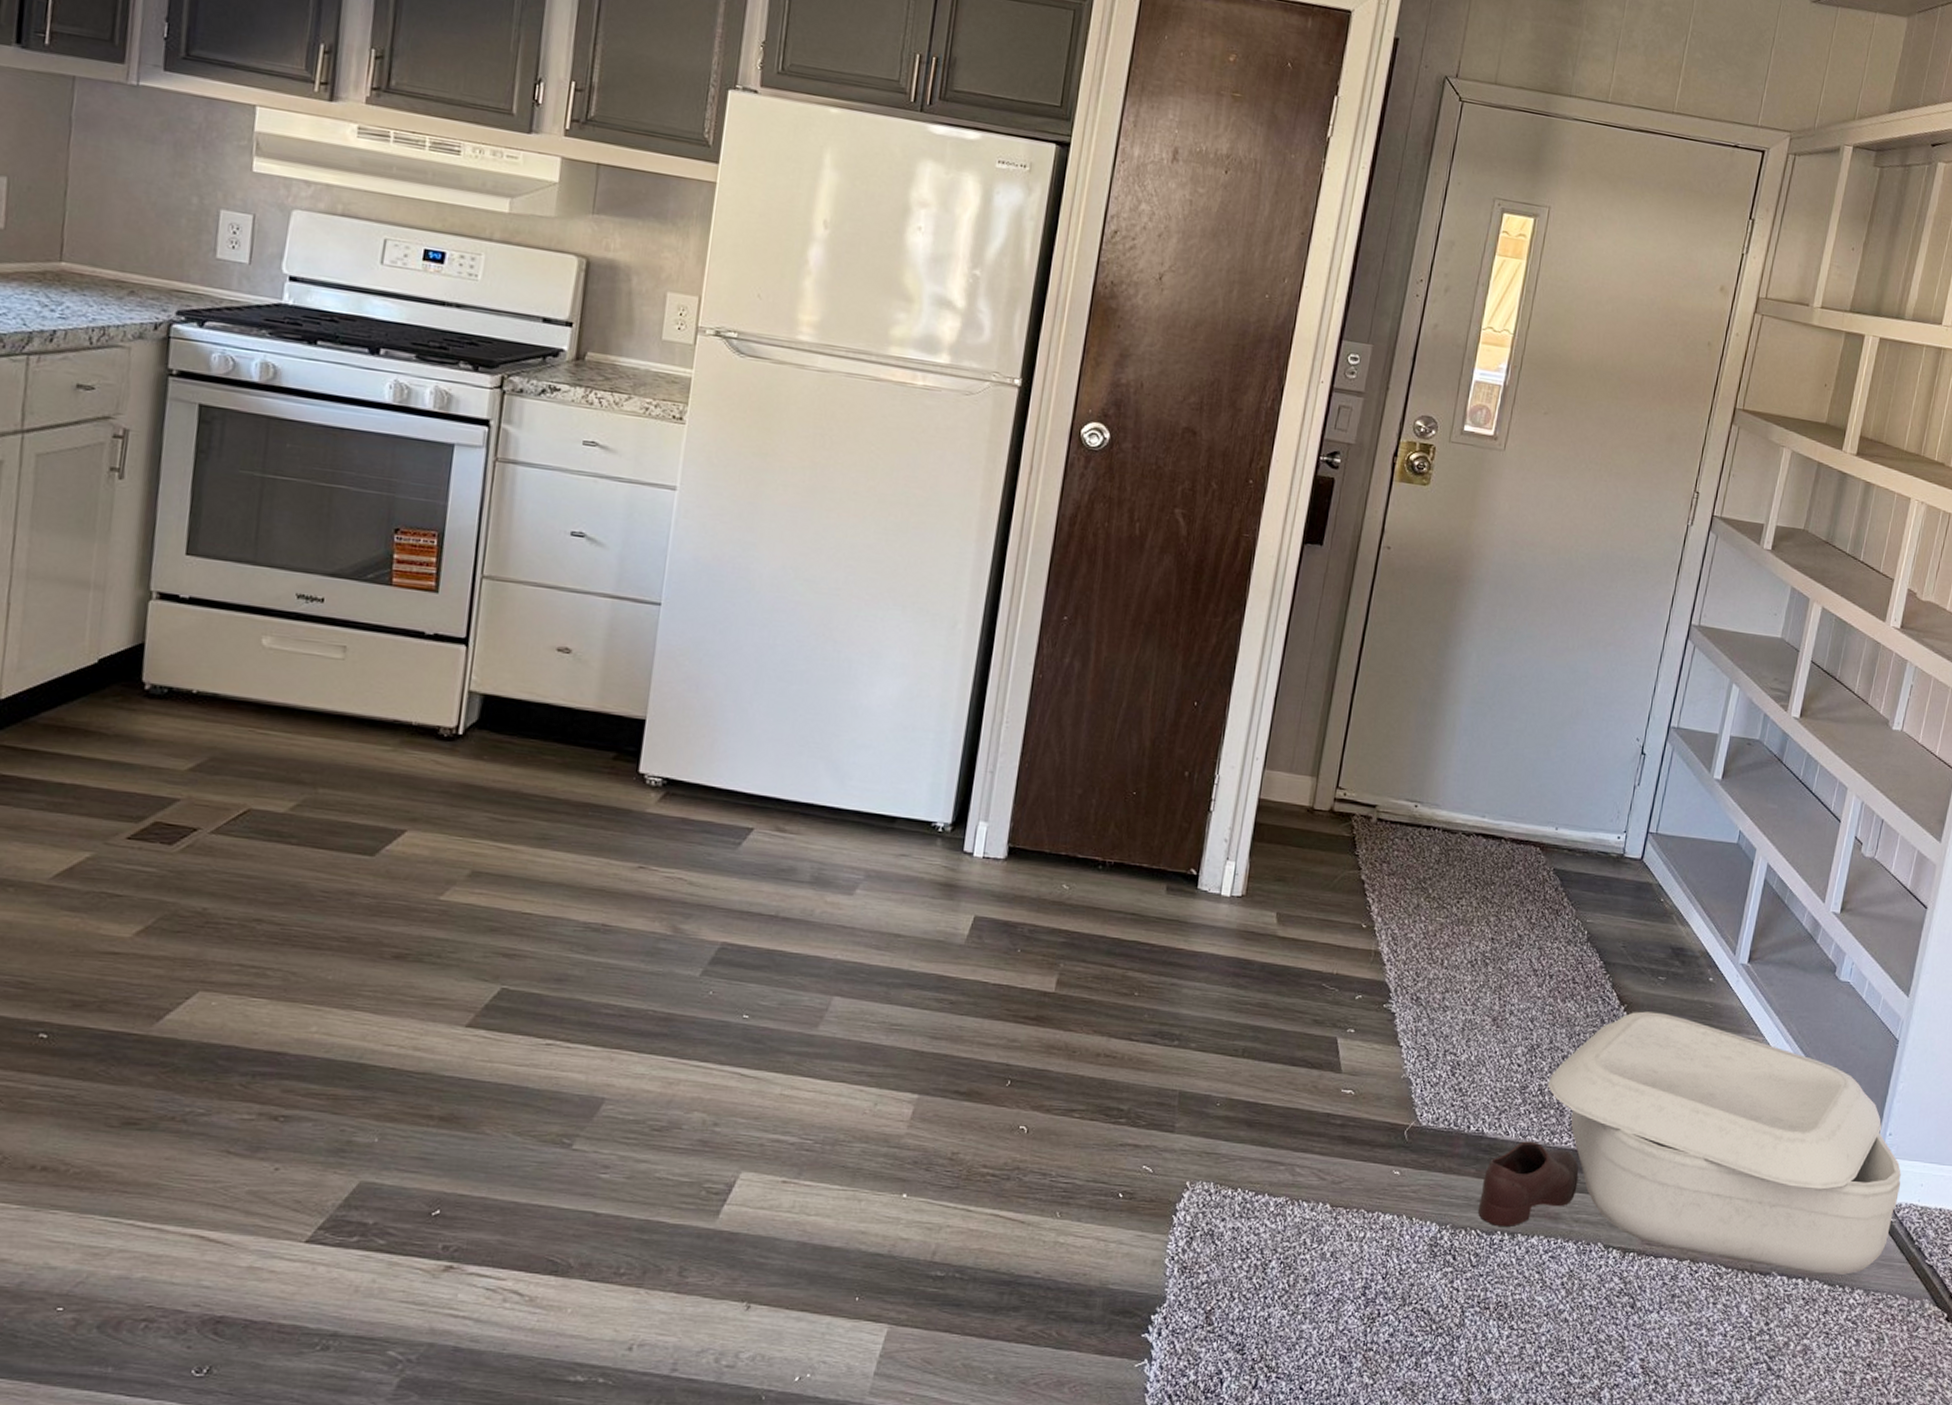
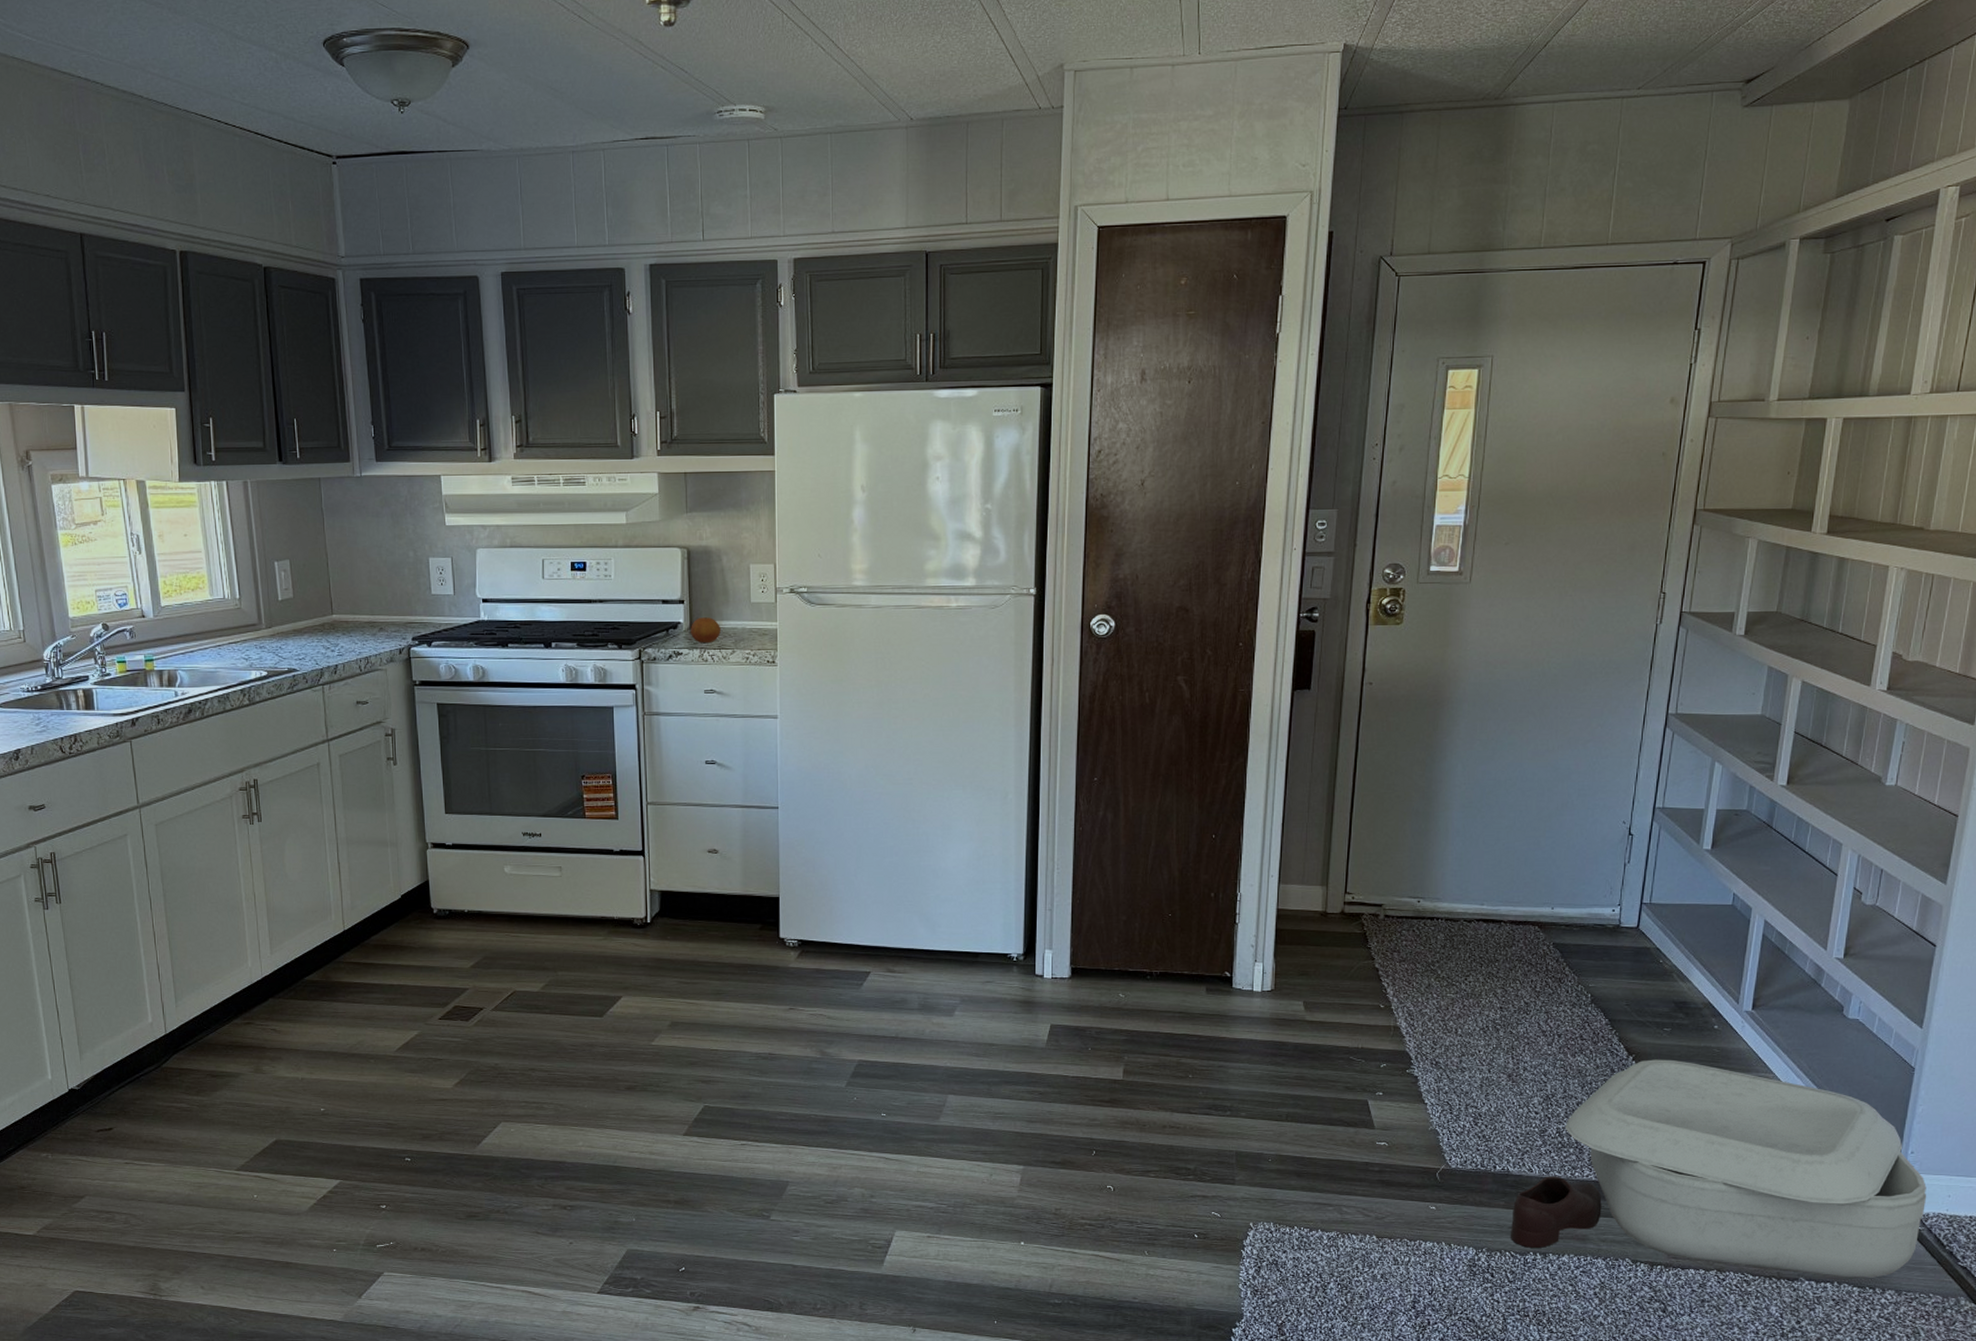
fruit: none [575,347,617,382] -> present [691,617,720,644]

